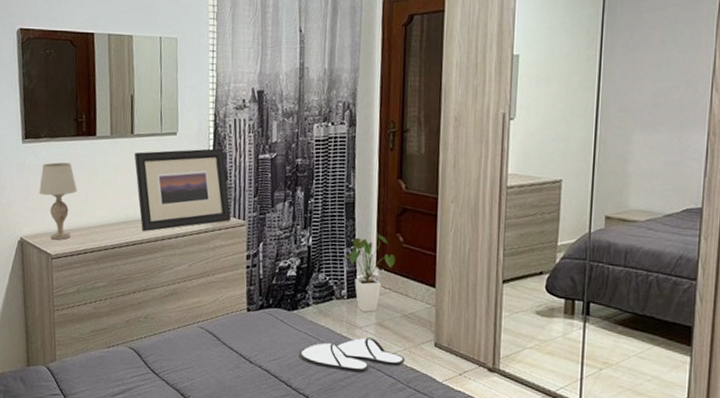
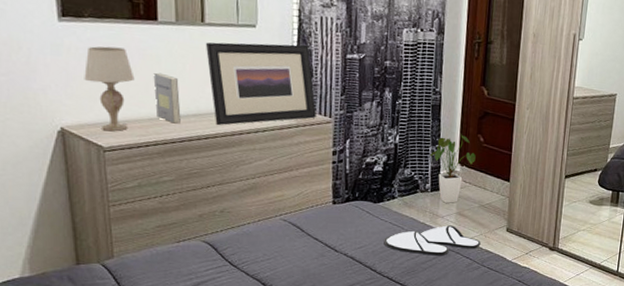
book: none [91,183,113,231] -> present [153,72,181,124]

